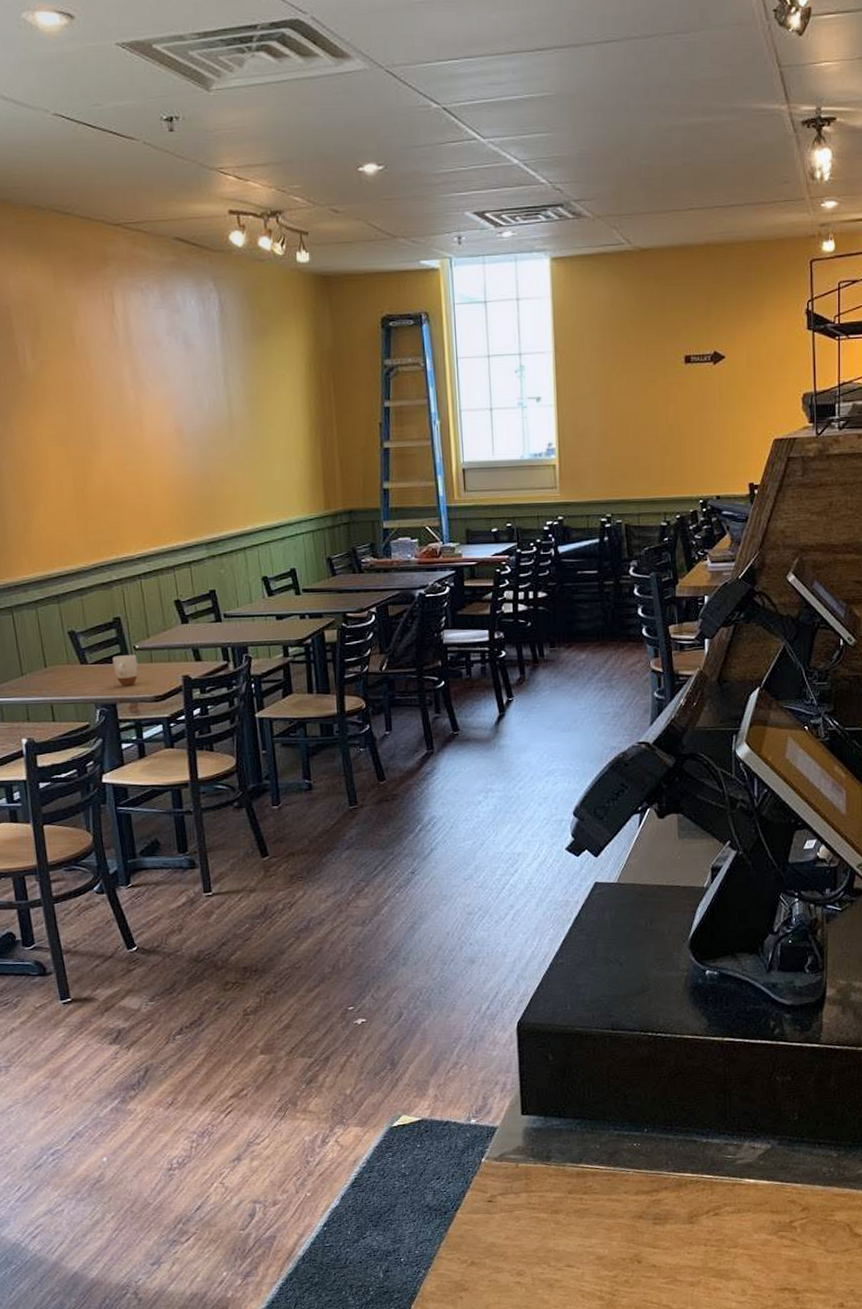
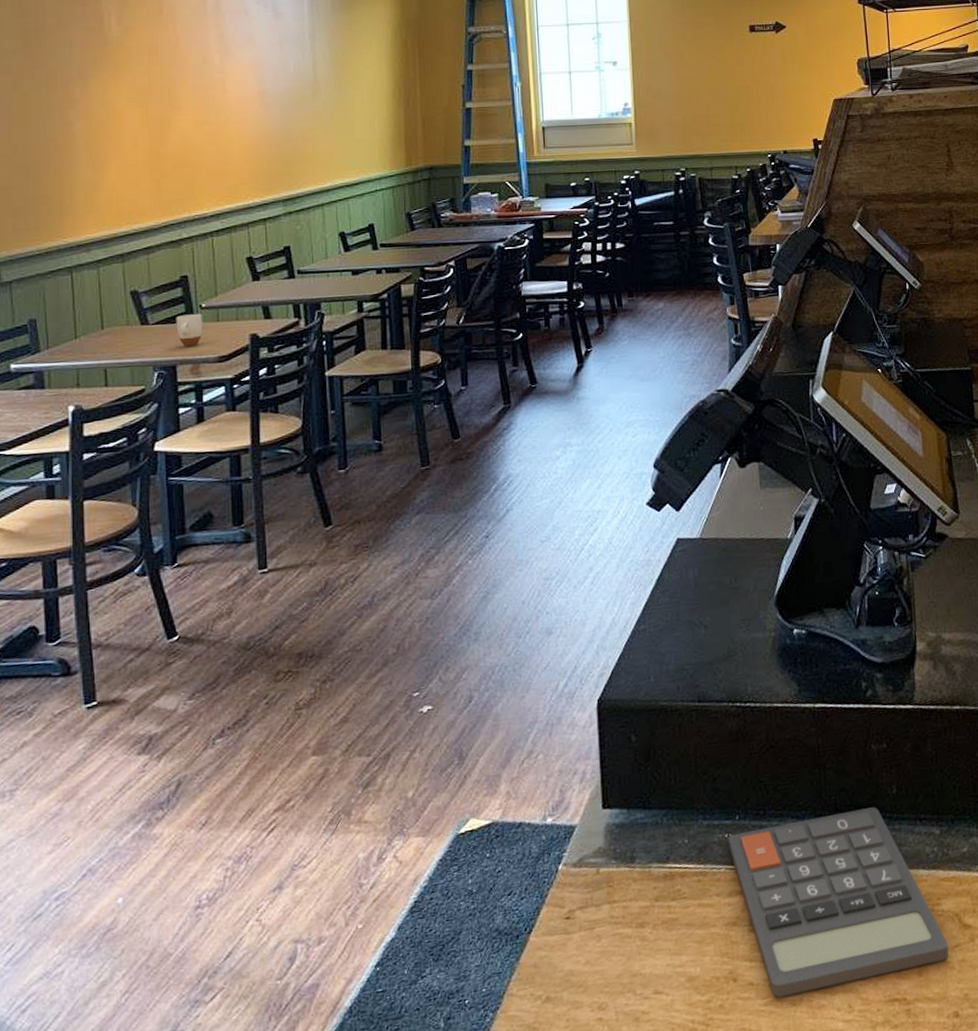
calculator: none [637,1130,838,1278] -> present [728,807,949,998]

